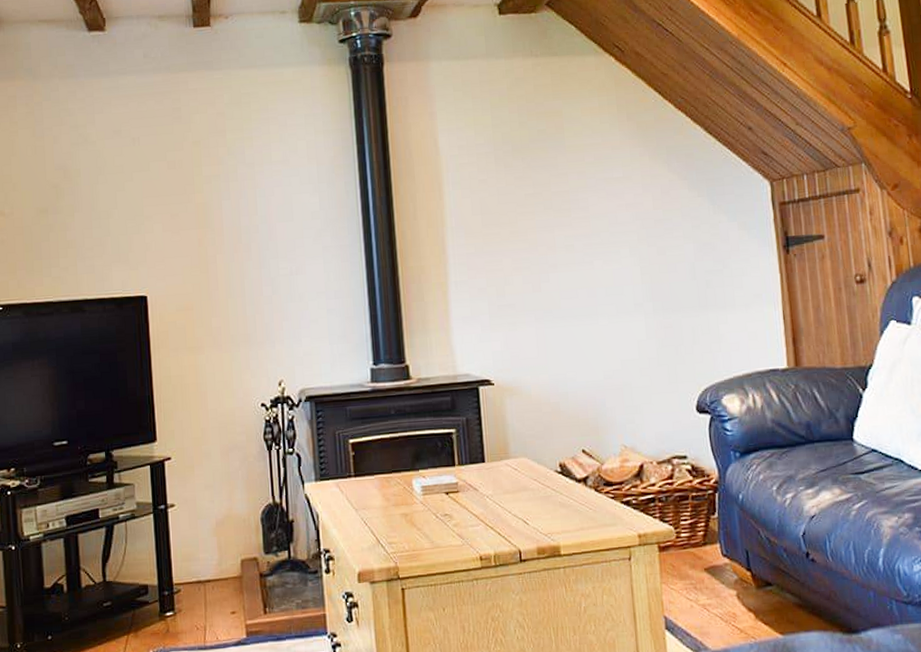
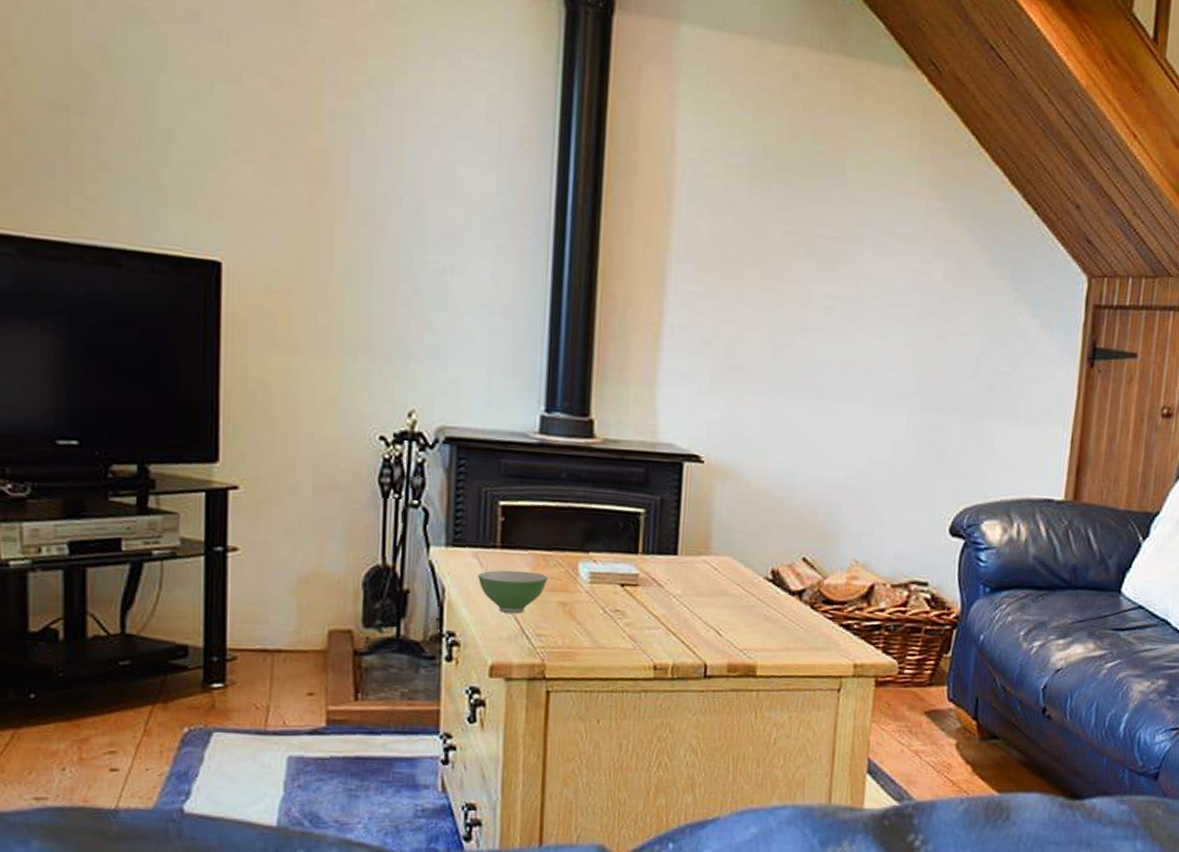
bowl: none [341,492,392,528] -> present [478,570,548,613]

